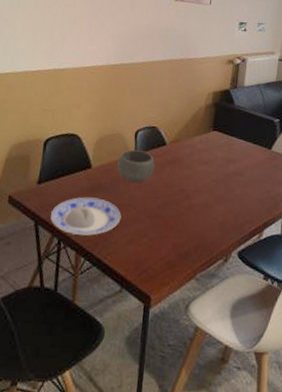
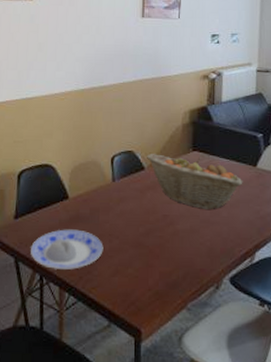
bowl: present [117,149,155,184] -> none [95,177,134,212]
fruit basket: none [169,130,258,188] -> present [147,154,243,210]

